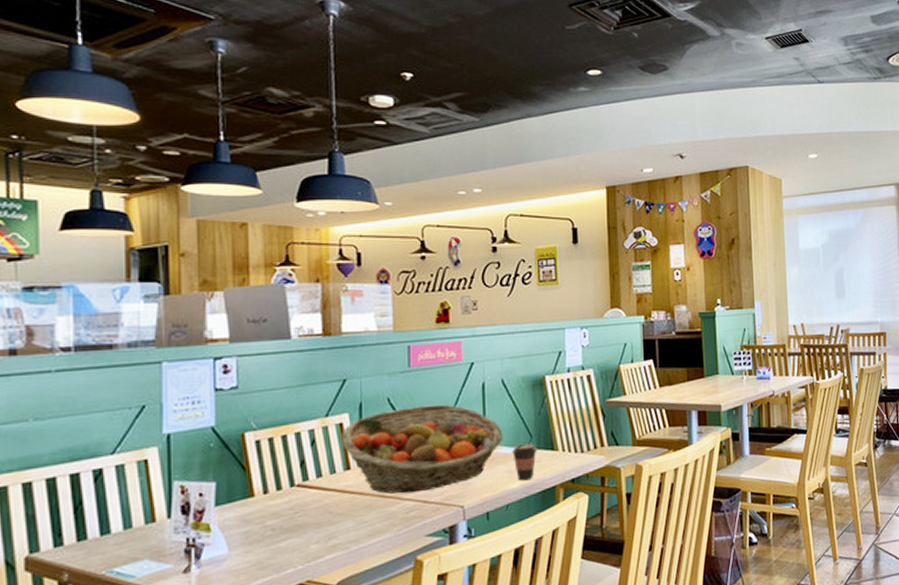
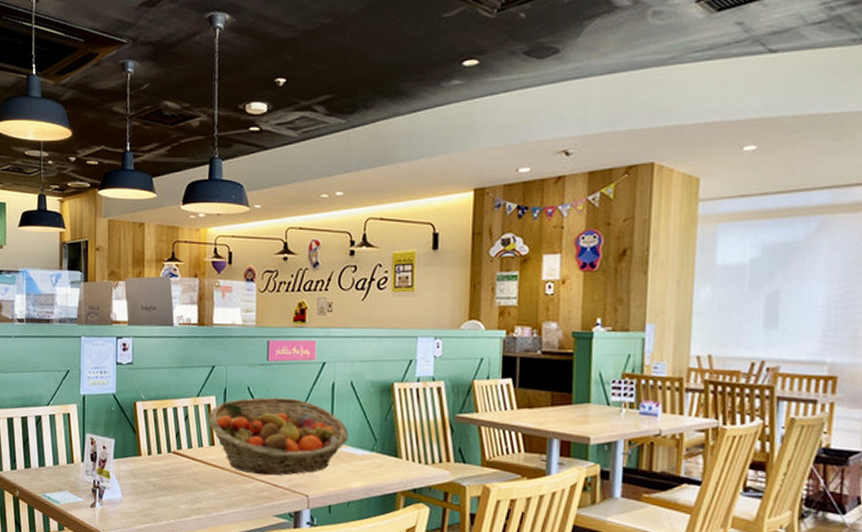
coffee cup: present [511,443,537,481] -> none [355,446,381,483]

